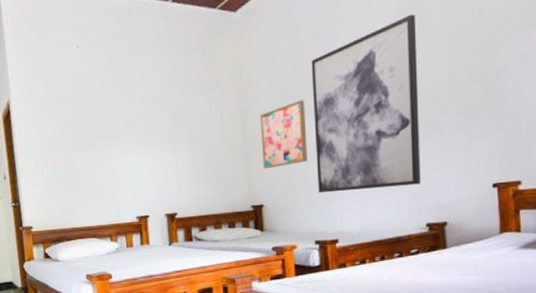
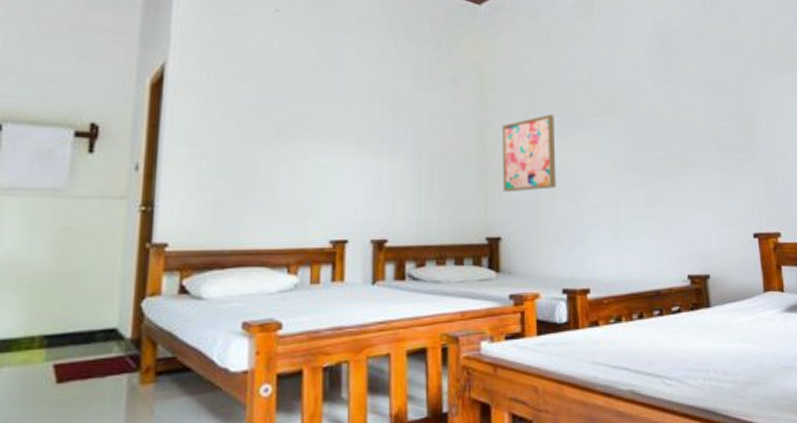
wall art: present [311,14,421,194] -> none [563,40,681,229]

